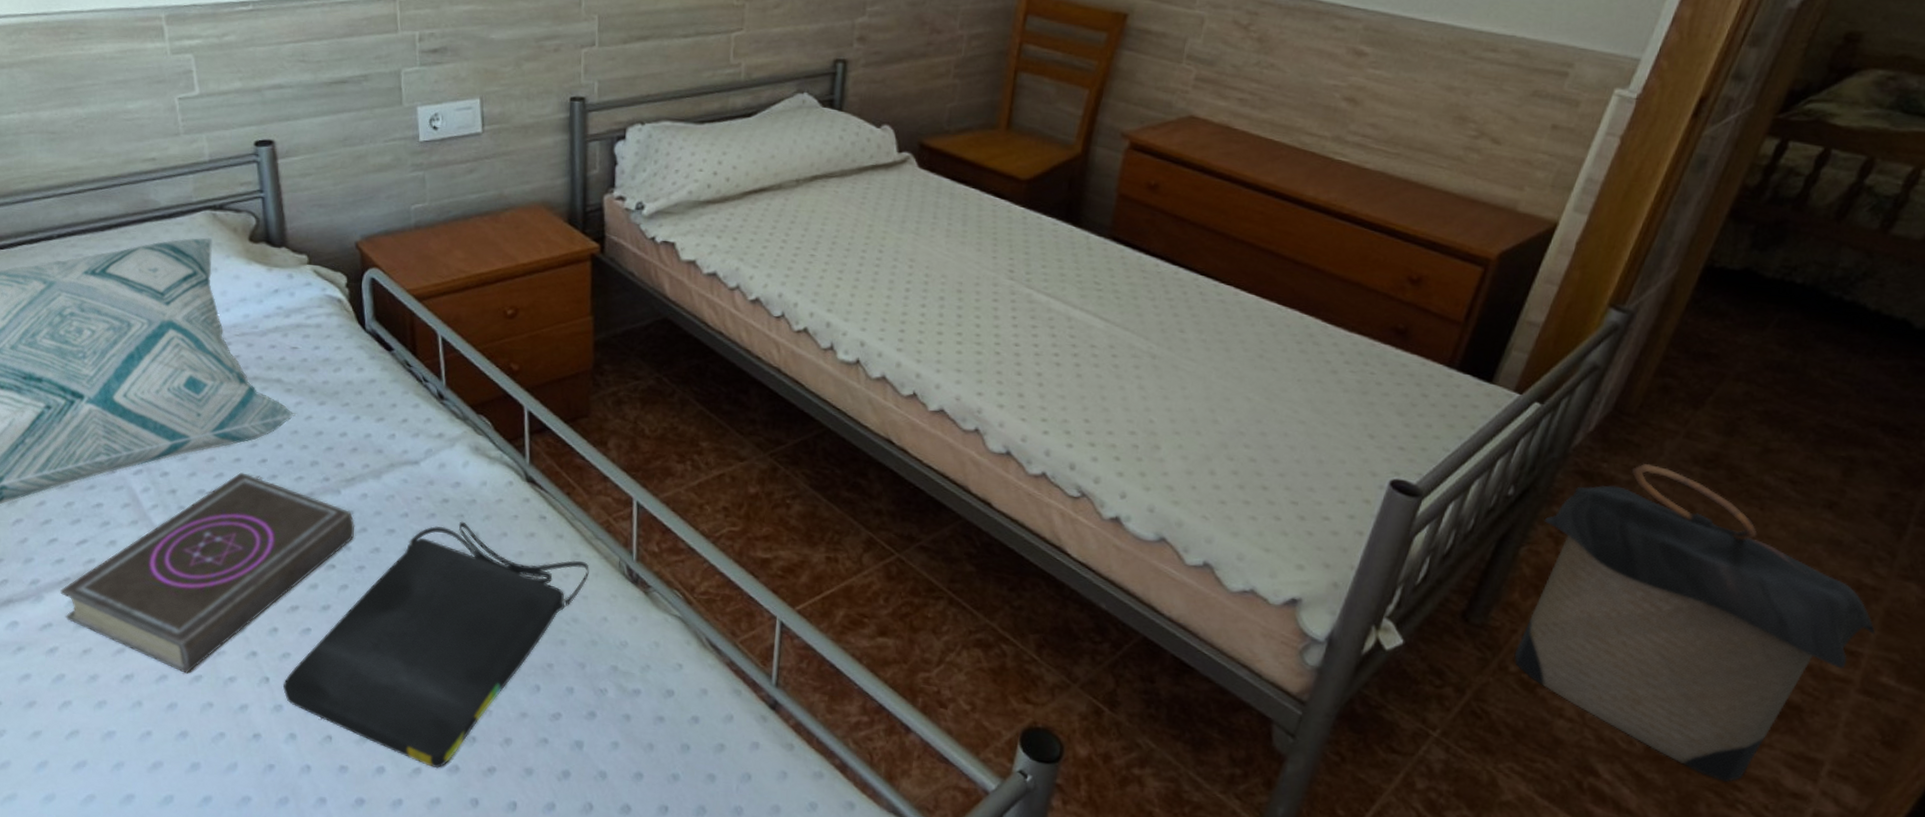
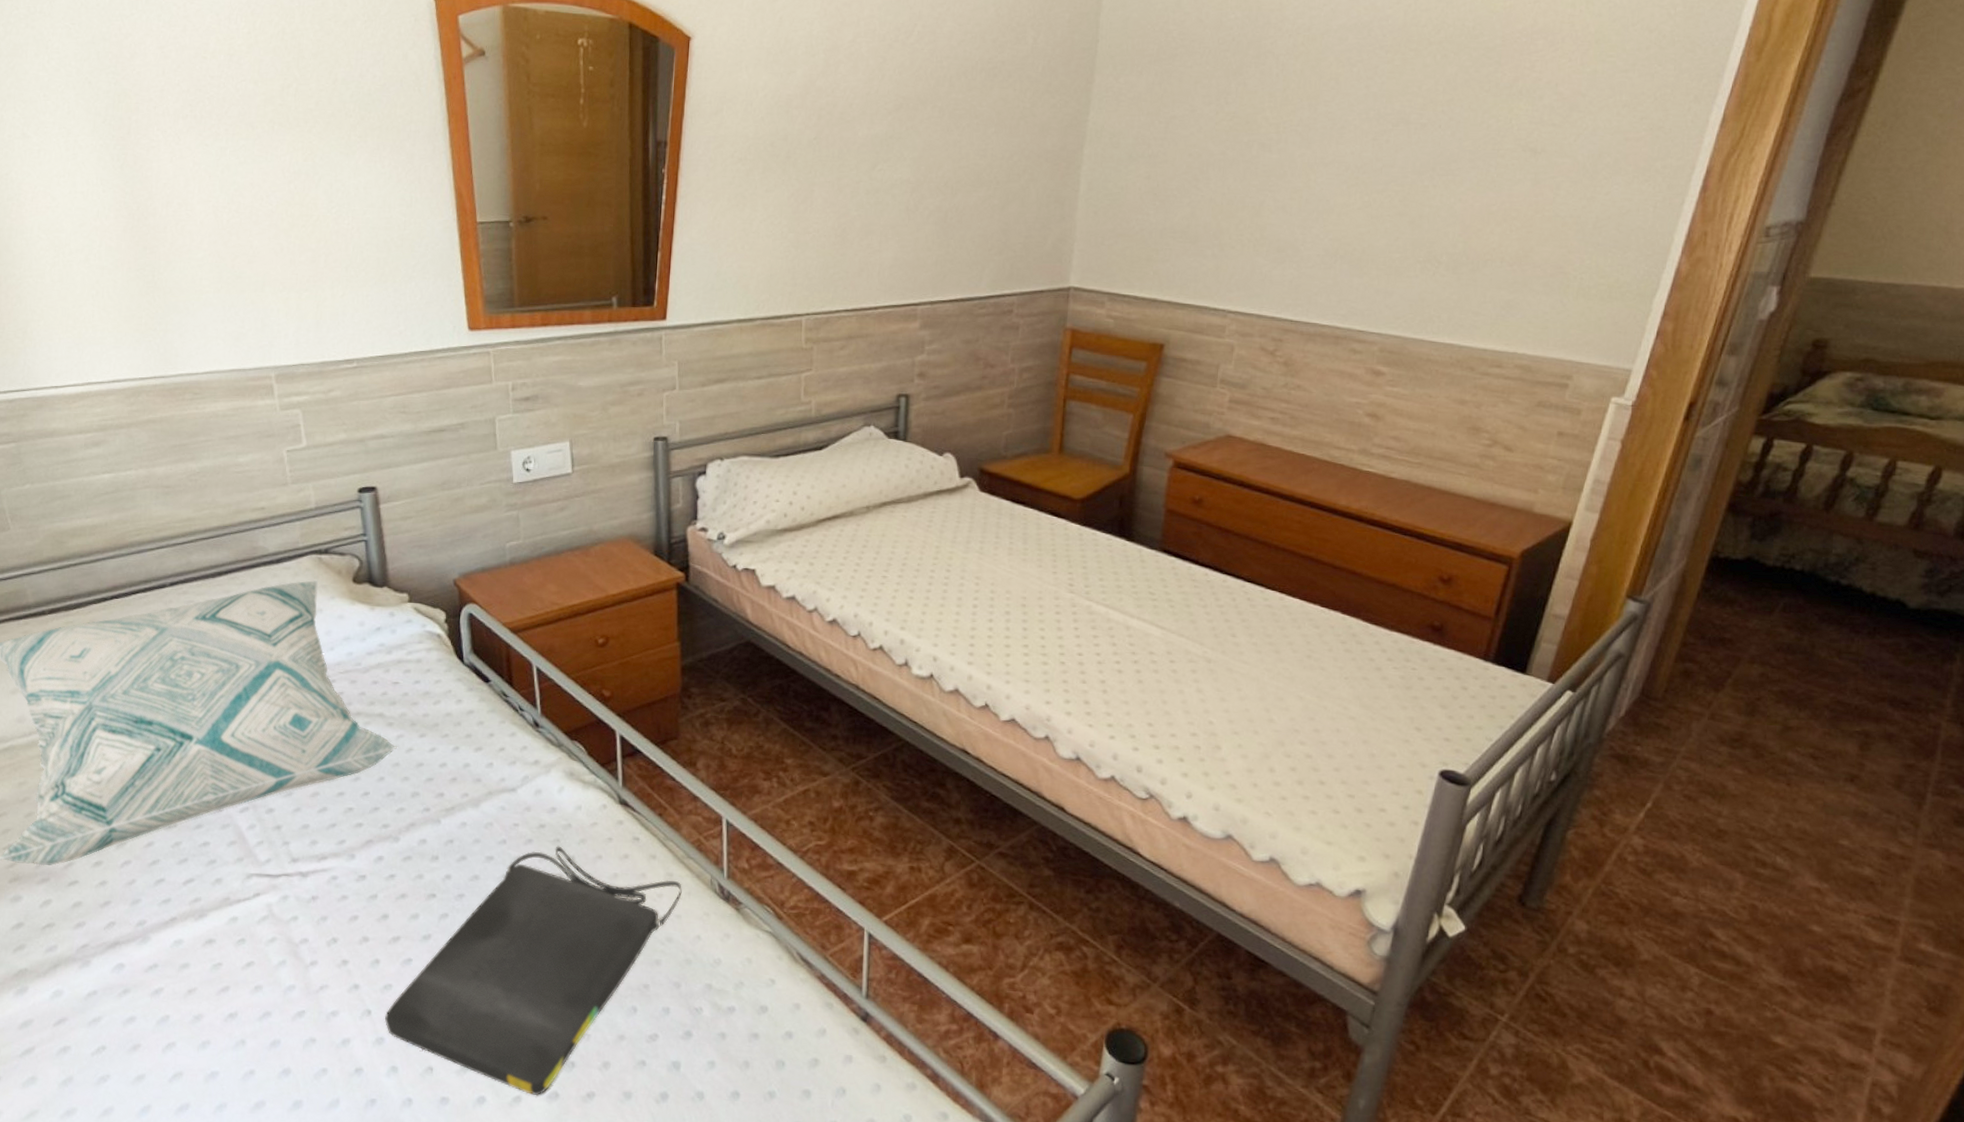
book: present [60,472,355,674] -> none [166,806,455,1010]
laundry hamper: present [1514,464,1876,782] -> none [1571,746,1909,1055]

